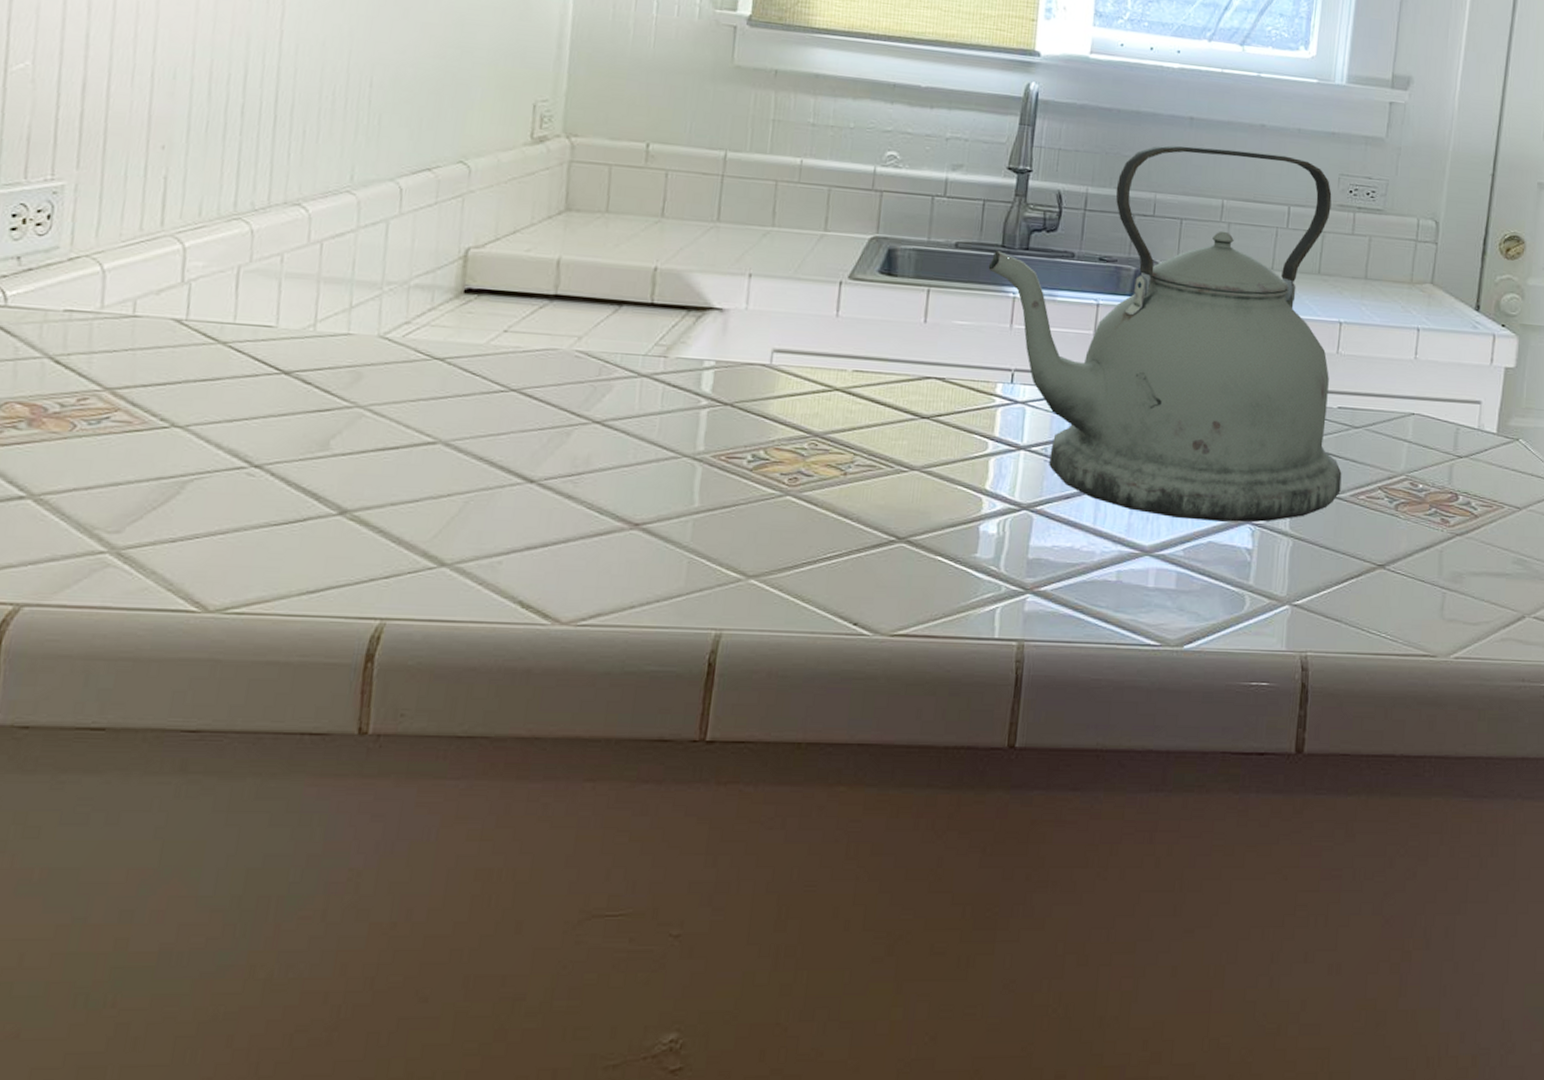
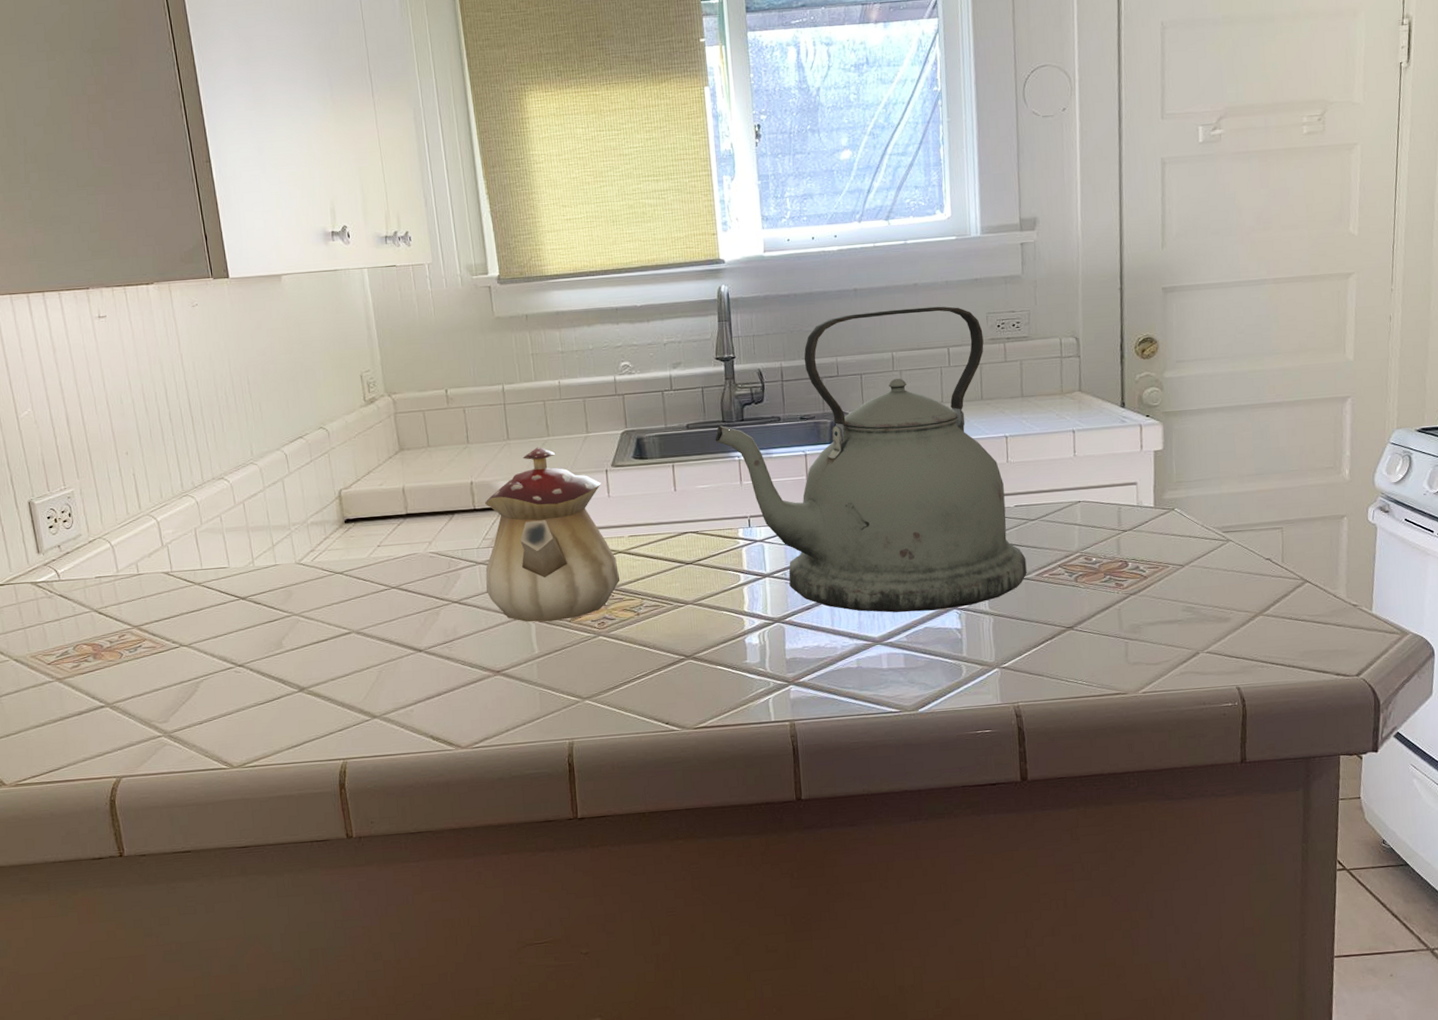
teapot: none [643,237,831,468] -> present [485,447,620,622]

